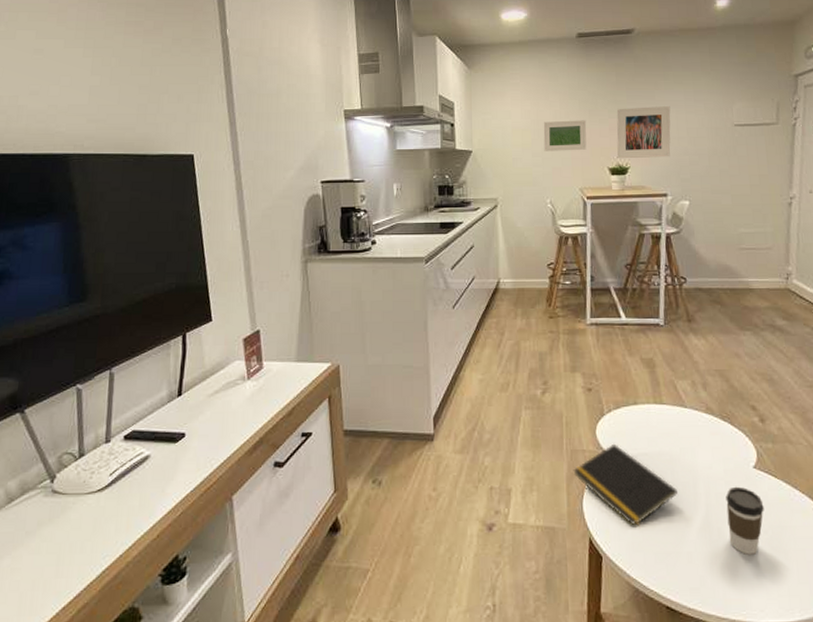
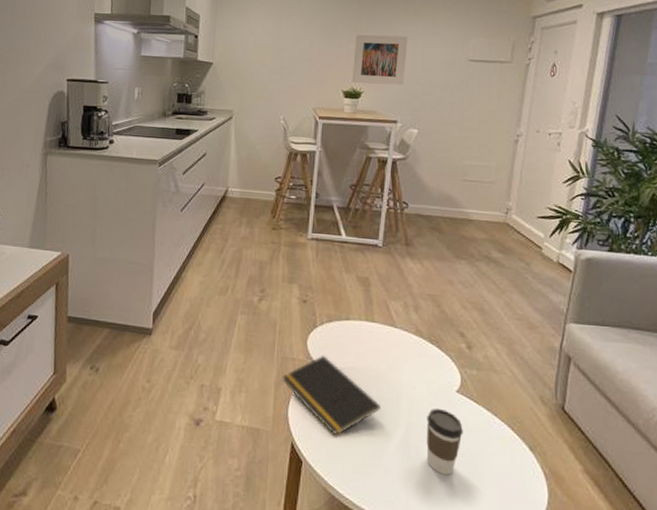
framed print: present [543,120,587,151] -> none [282,41,326,72]

